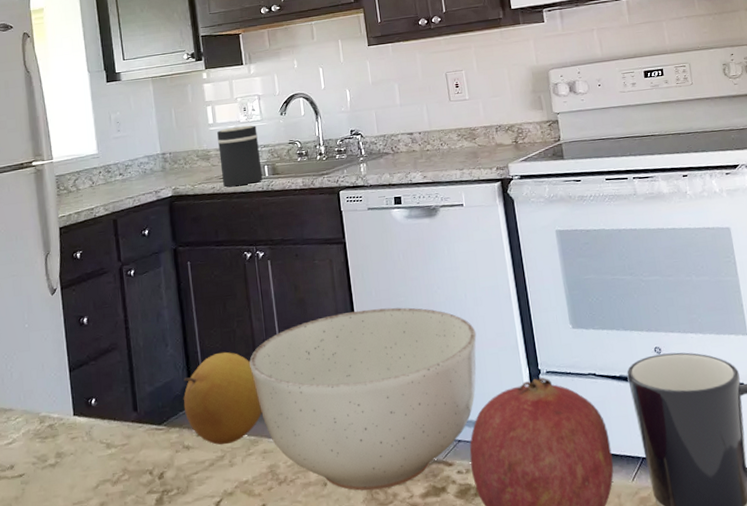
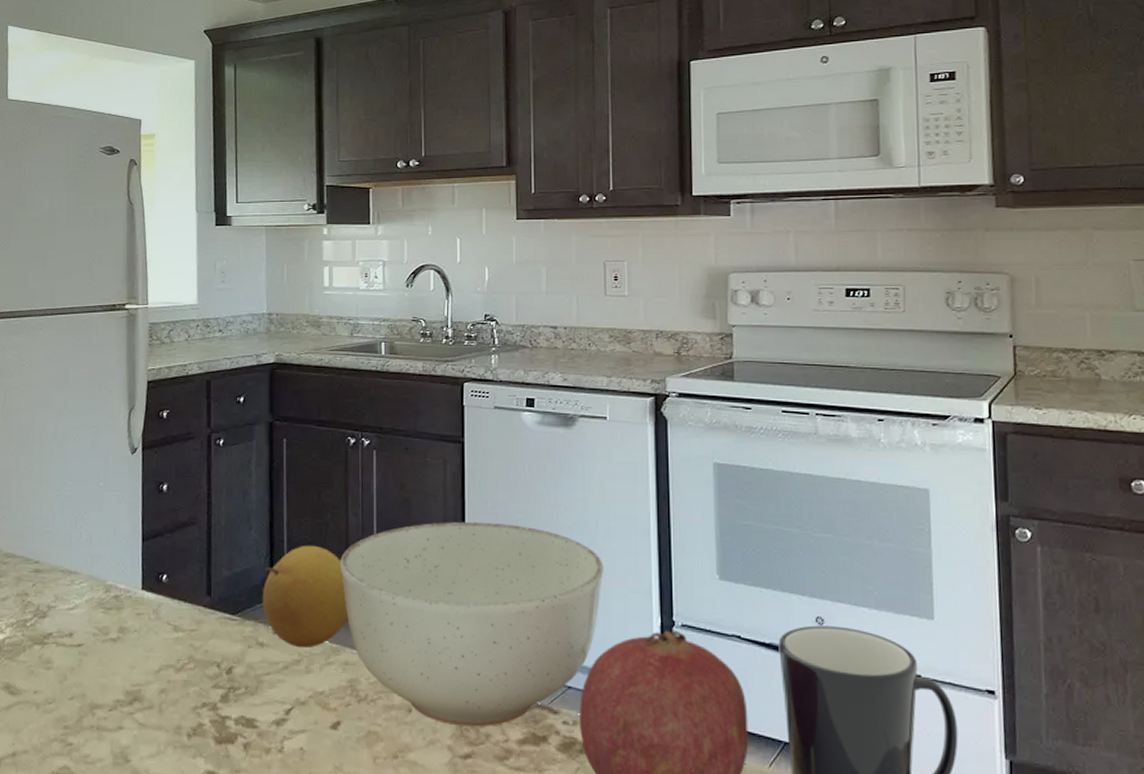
cylinder: present [217,125,263,188] -> none [332,294,378,362]

